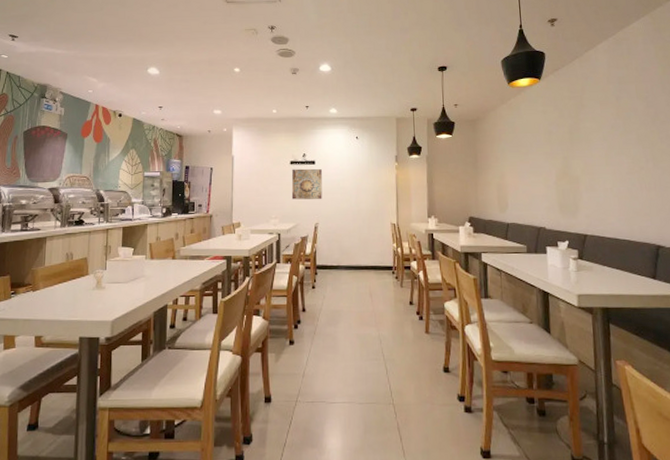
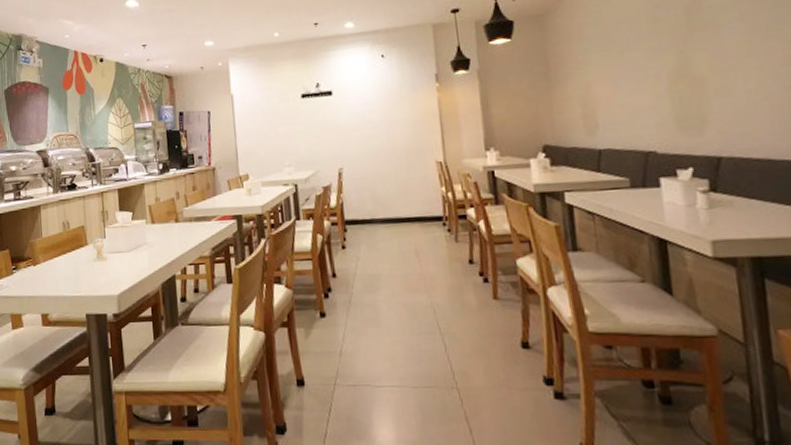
wall art: present [291,168,322,200] -> none [304,101,345,142]

